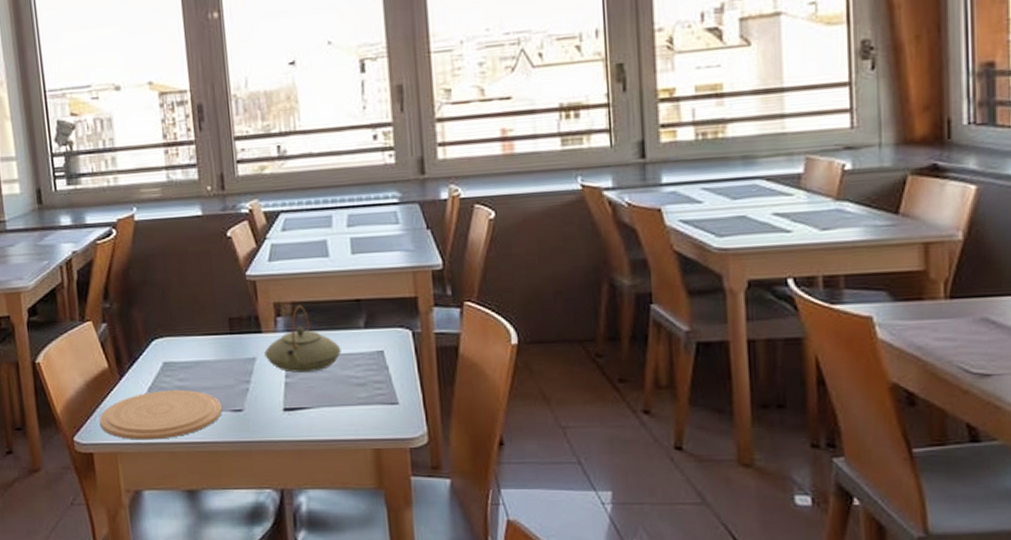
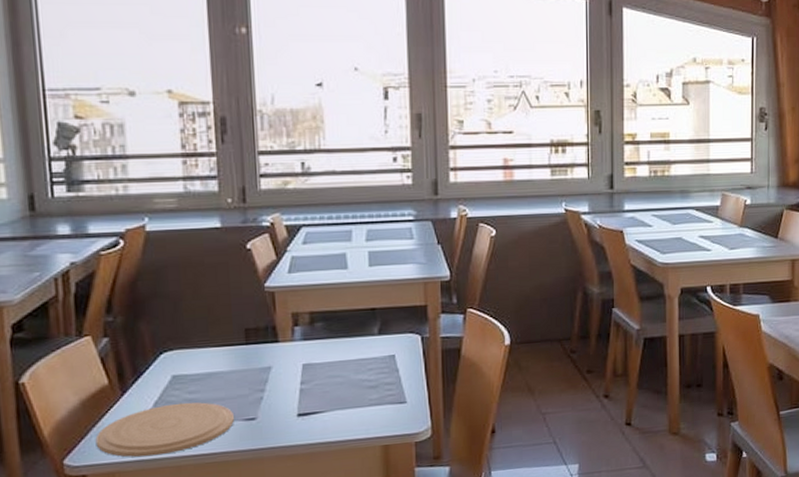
teapot: present [264,304,341,373] -> none [280,314,356,379]

